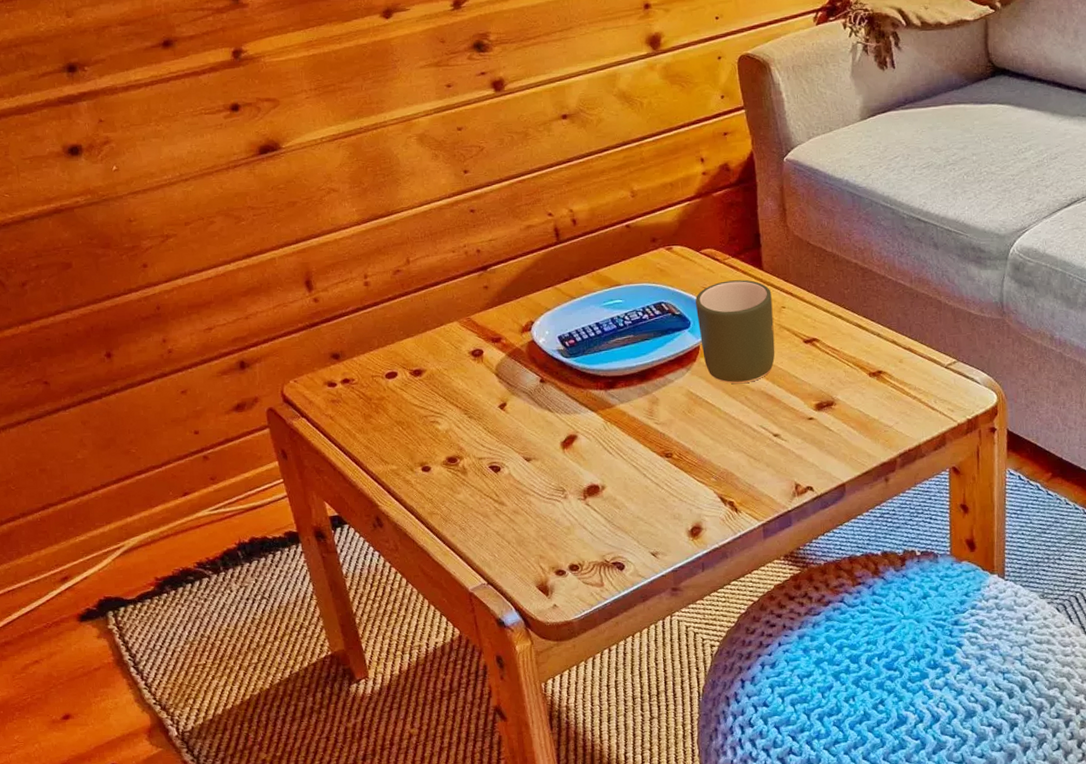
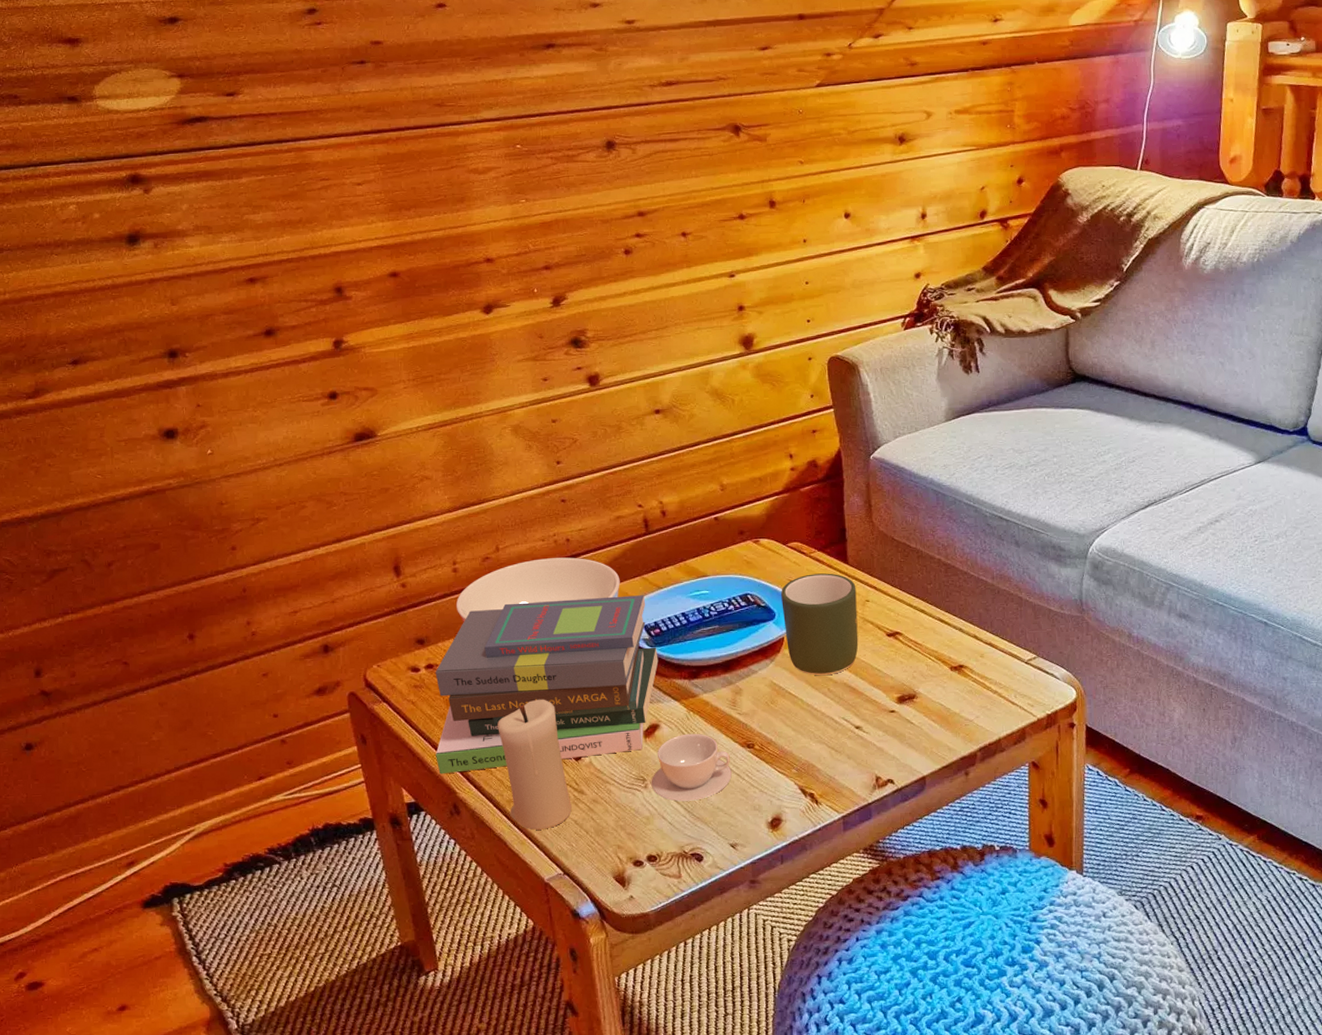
books: none [351,305,574,488] -> present [435,595,659,775]
bowl: none [368,268,533,336] -> present [455,557,620,622]
candle: none [416,411,493,541] -> present [497,699,572,830]
teacup: none [570,443,651,512] -> present [651,733,732,802]

